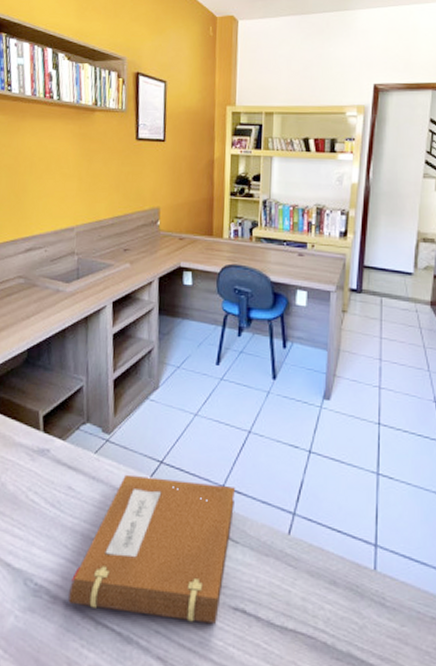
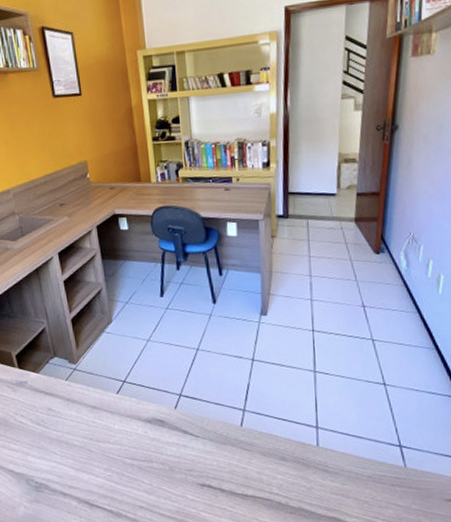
notebook: present [68,474,235,624] -> none [64,394,192,498]

